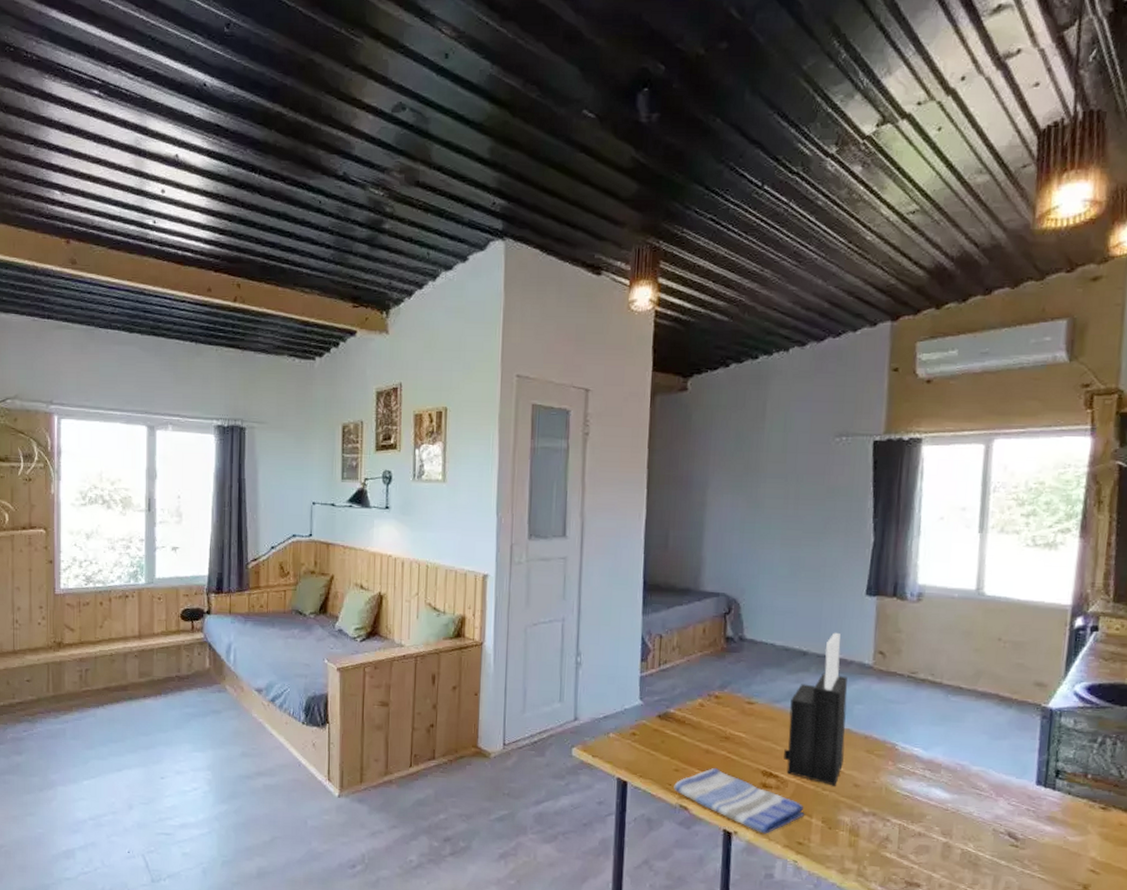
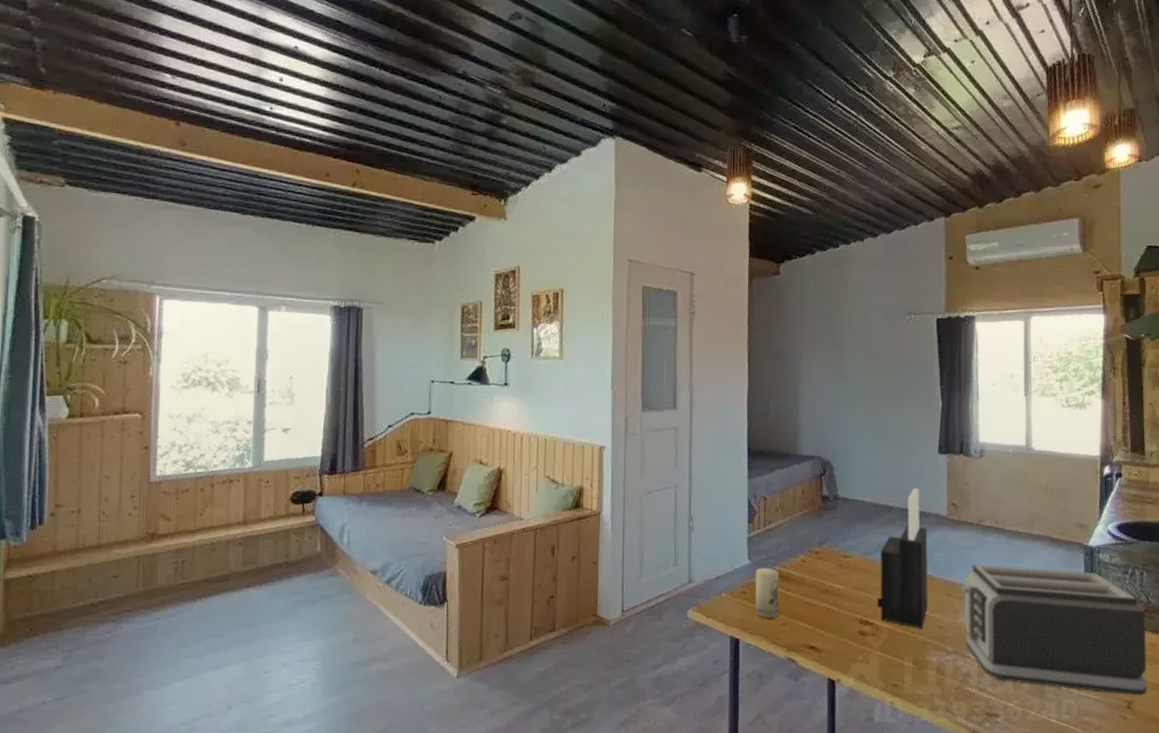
candle: none [645,709,674,764] -> present [754,567,780,619]
dish towel: present [674,767,805,834] -> none [782,619,898,679]
toaster: none [885,719,1116,880] -> present [962,564,1148,696]

